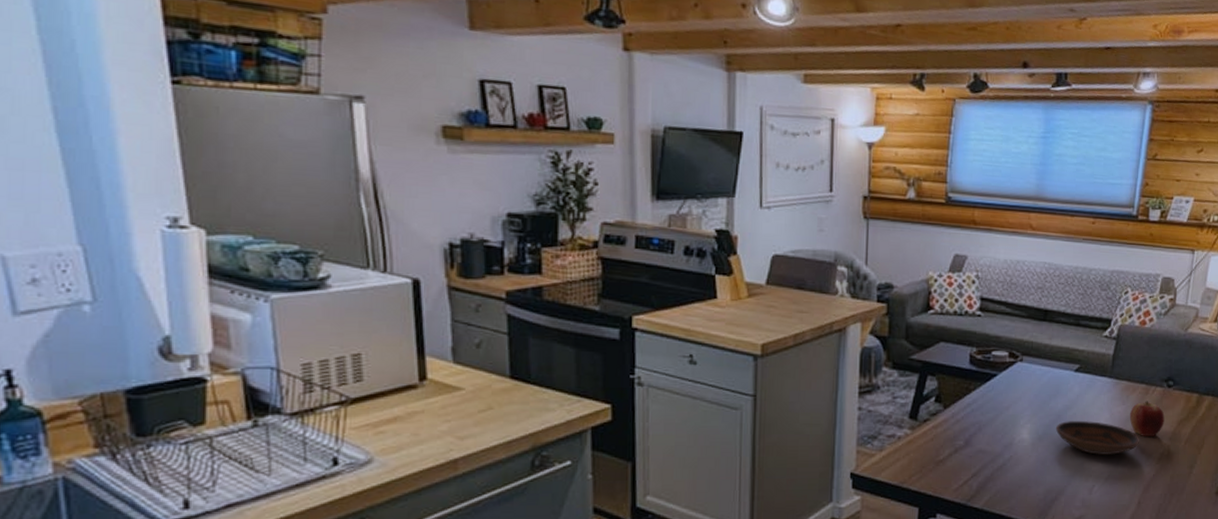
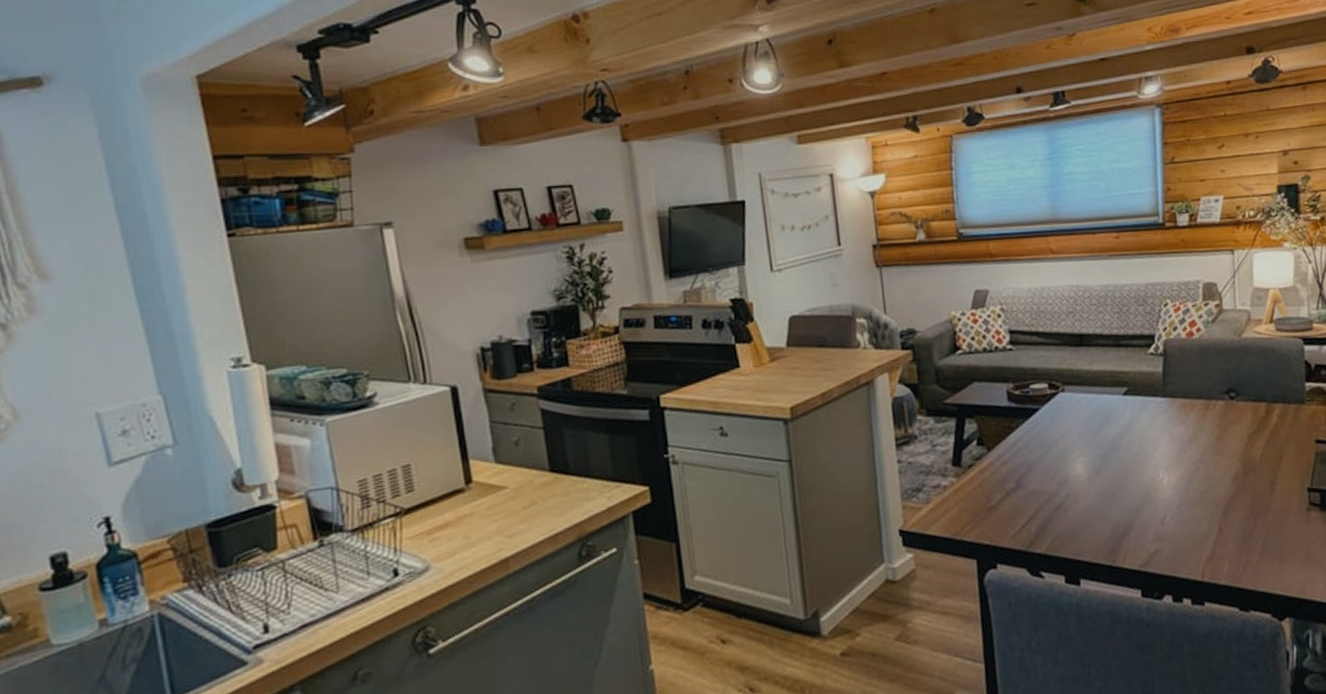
bowl: present [1055,421,1140,455] -> none [1112,446,1209,482]
apple: present [1129,401,1165,436] -> none [1192,417,1233,456]

